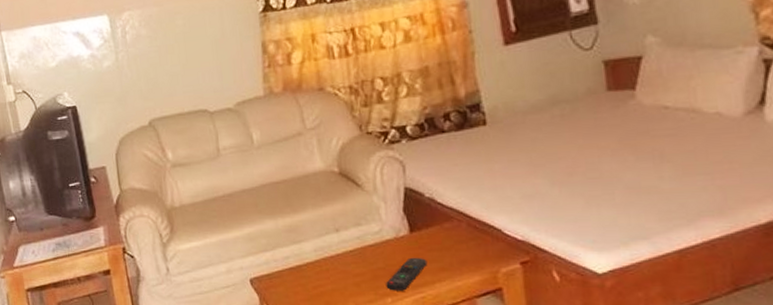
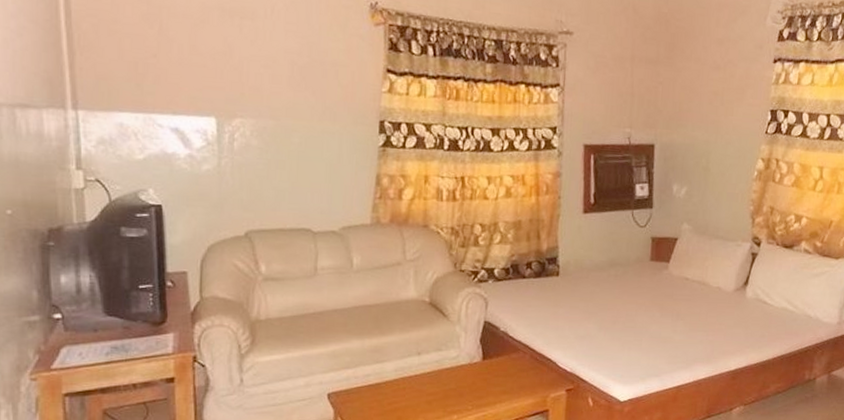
remote control: present [386,257,428,291] -> none [454,381,493,409]

